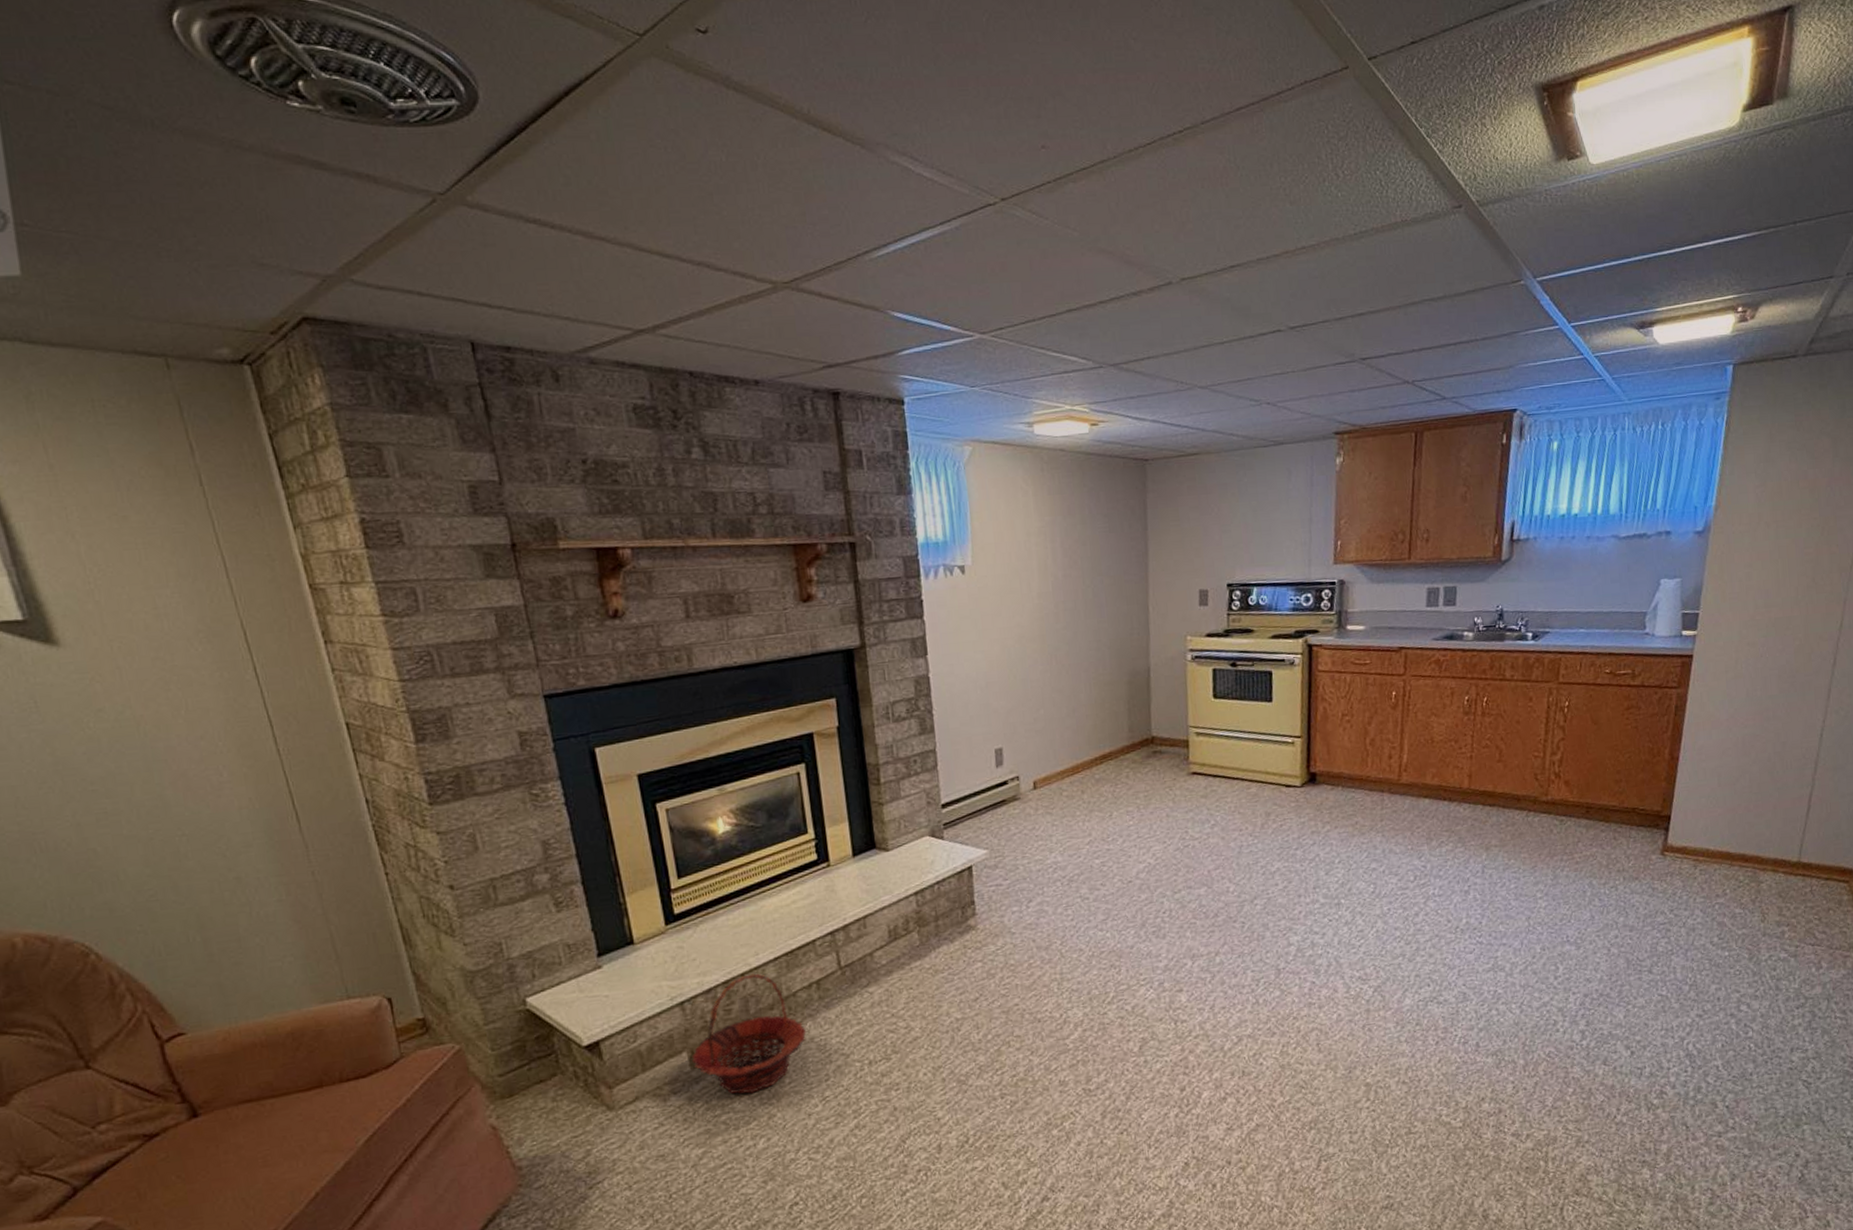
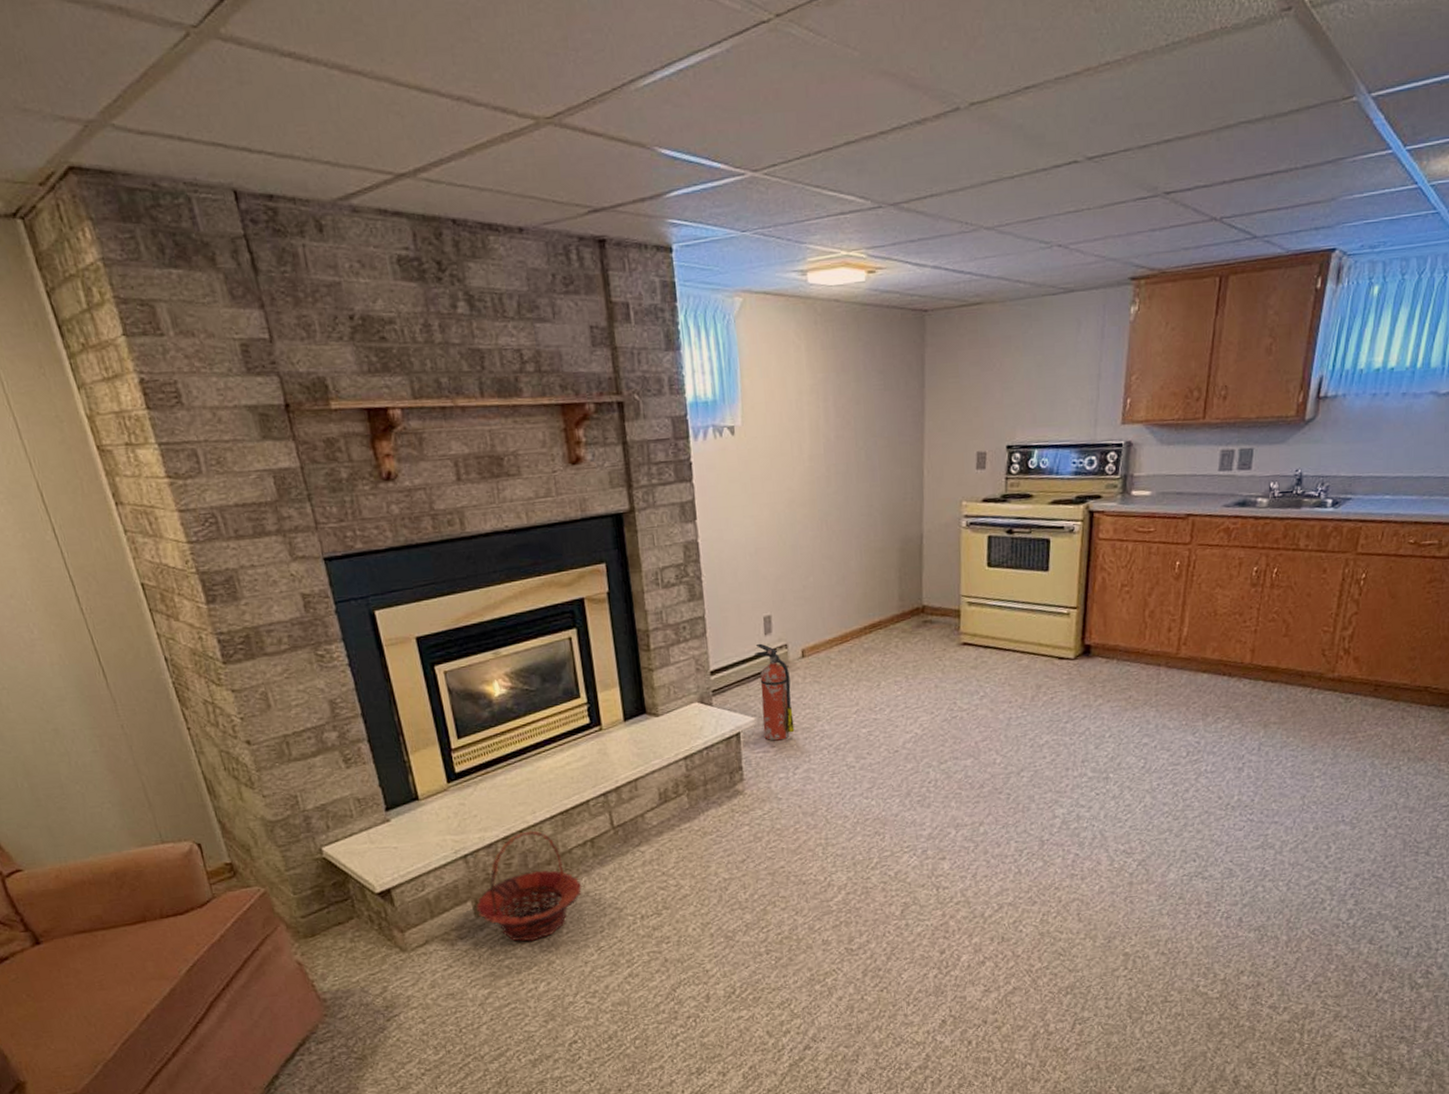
fire extinguisher: none [986,775,1027,874] -> present [755,643,795,741]

